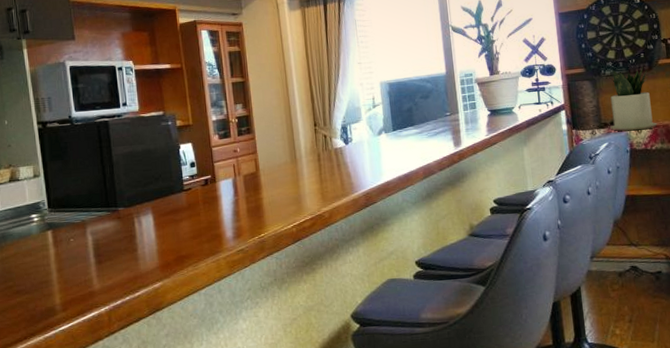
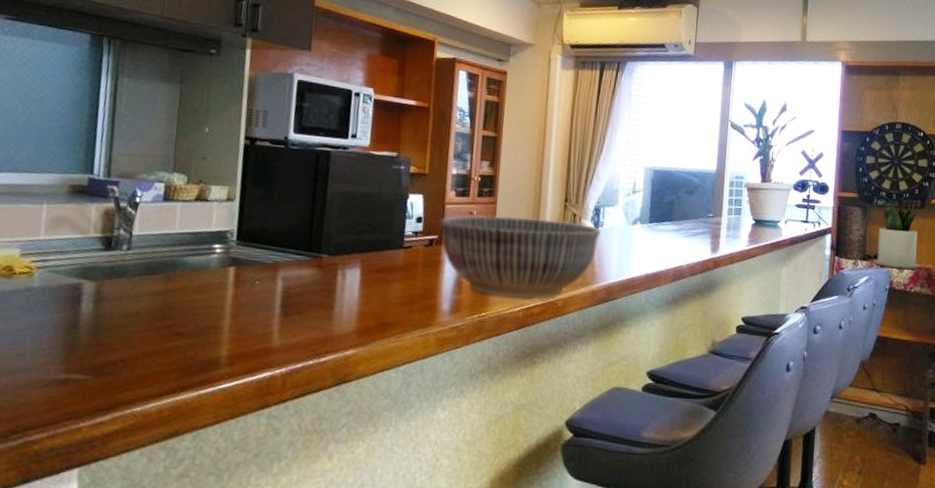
bowl: none [210,142,352,218] -> present [440,215,602,298]

